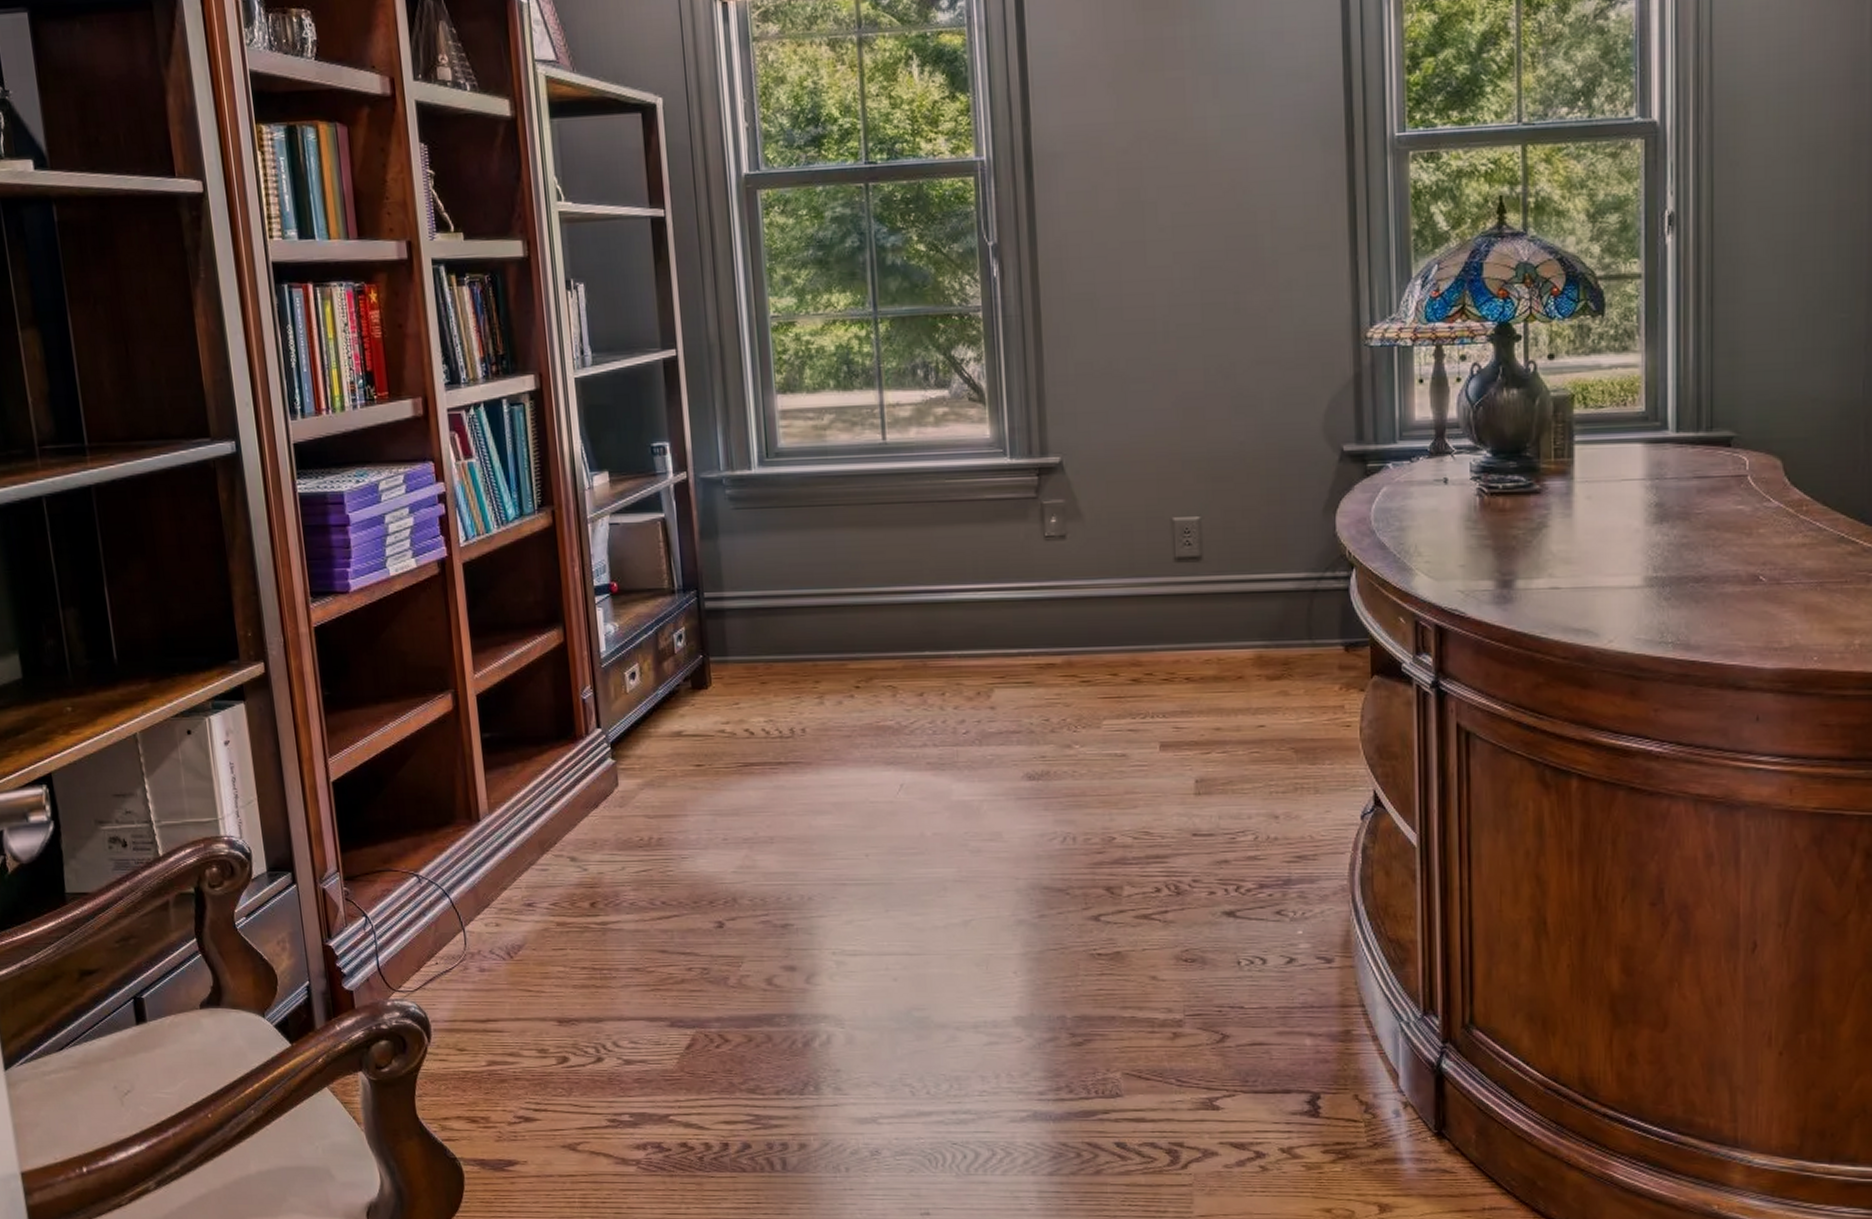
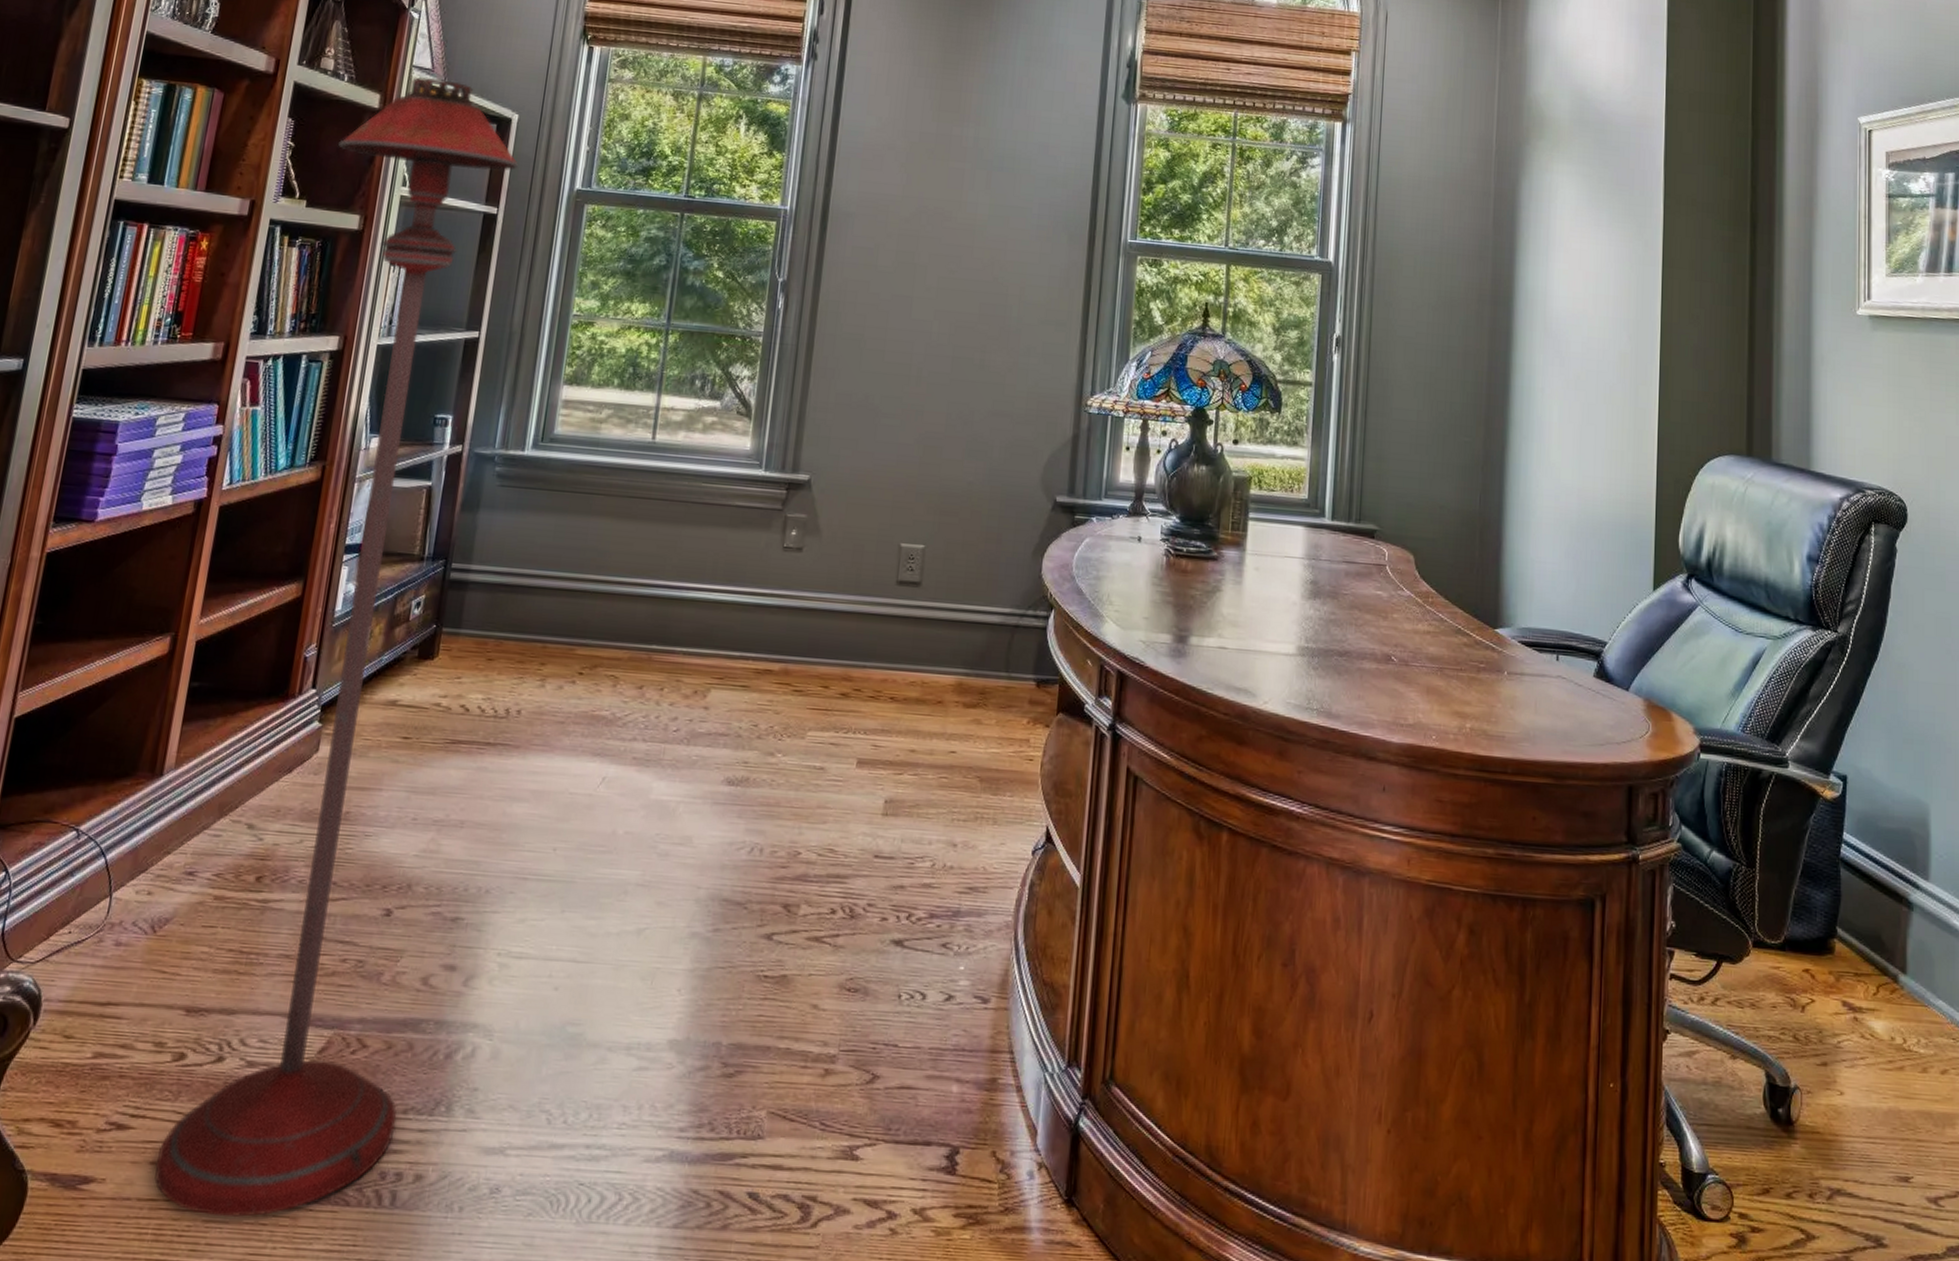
floor lamp: none [479,70,772,1186] -> present [154,77,519,1218]

